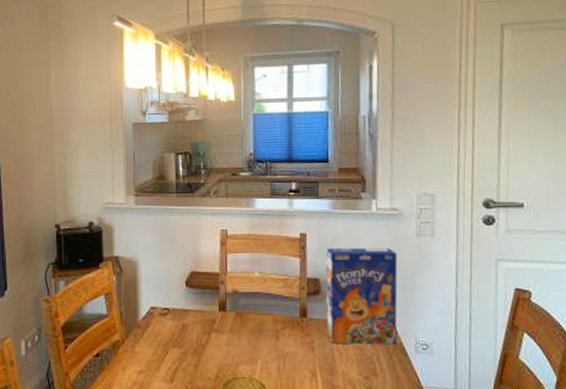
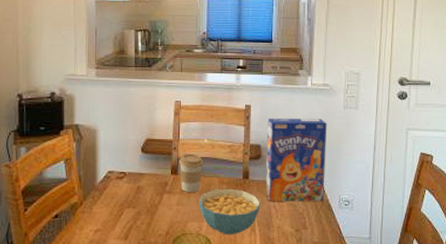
coffee cup: none [228,288,255,331] -> present [179,153,203,192]
cereal bowl: none [250,327,322,381] -> present [198,188,260,235]

